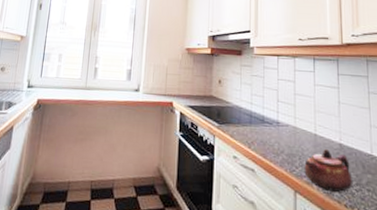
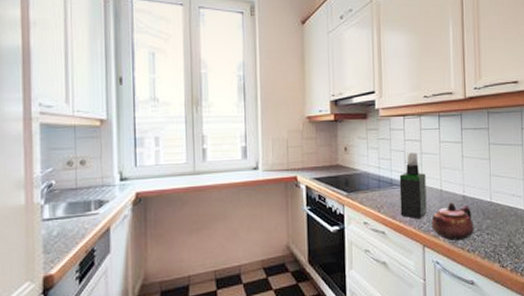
spray bottle: none [271,92,300,162] -> present [399,152,427,219]

